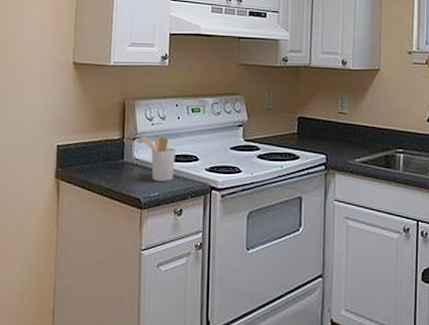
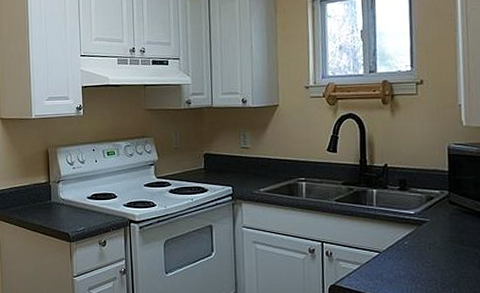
utensil holder: present [140,136,176,181] -> none [64,178,96,217]

